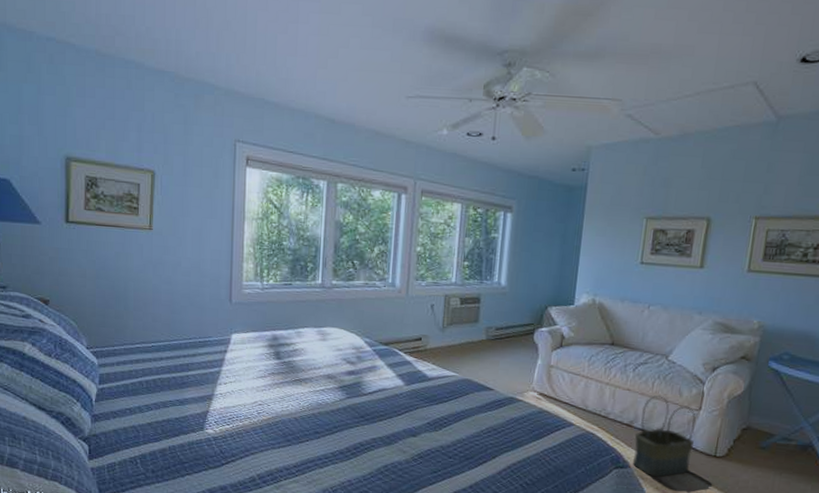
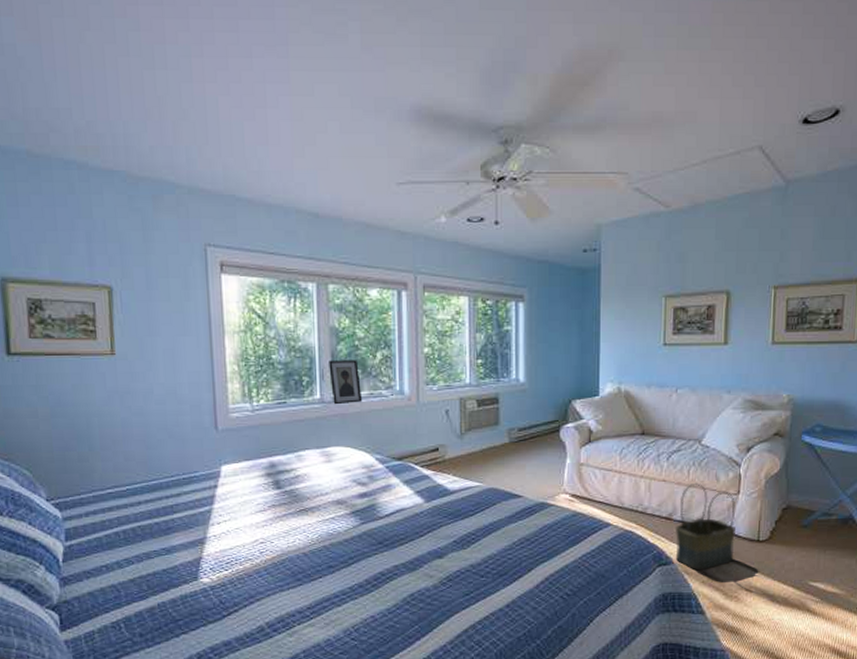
picture frame: none [331,251,358,291] -> present [329,360,363,405]

